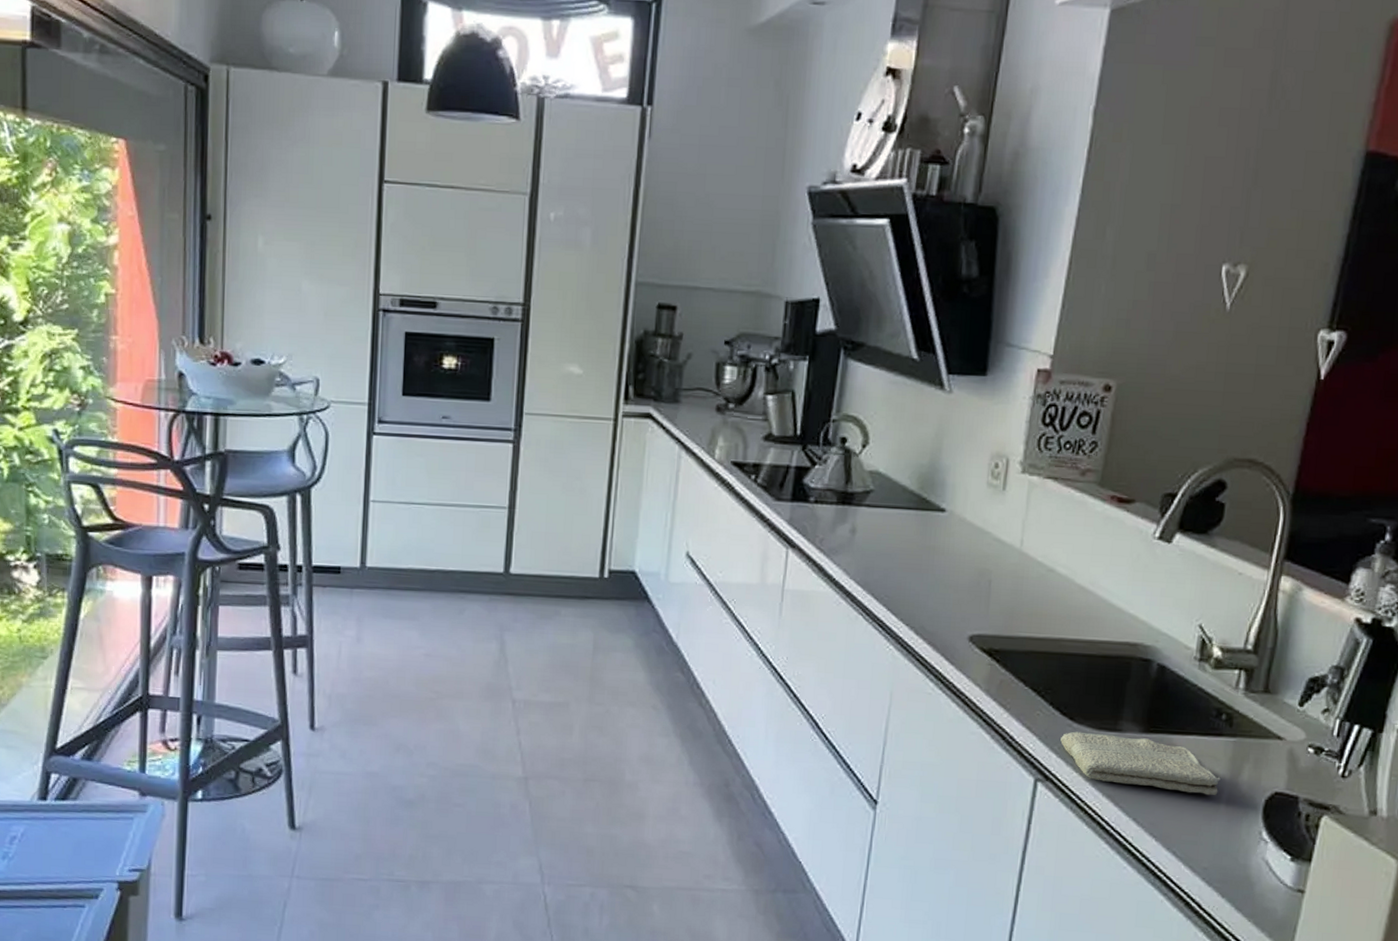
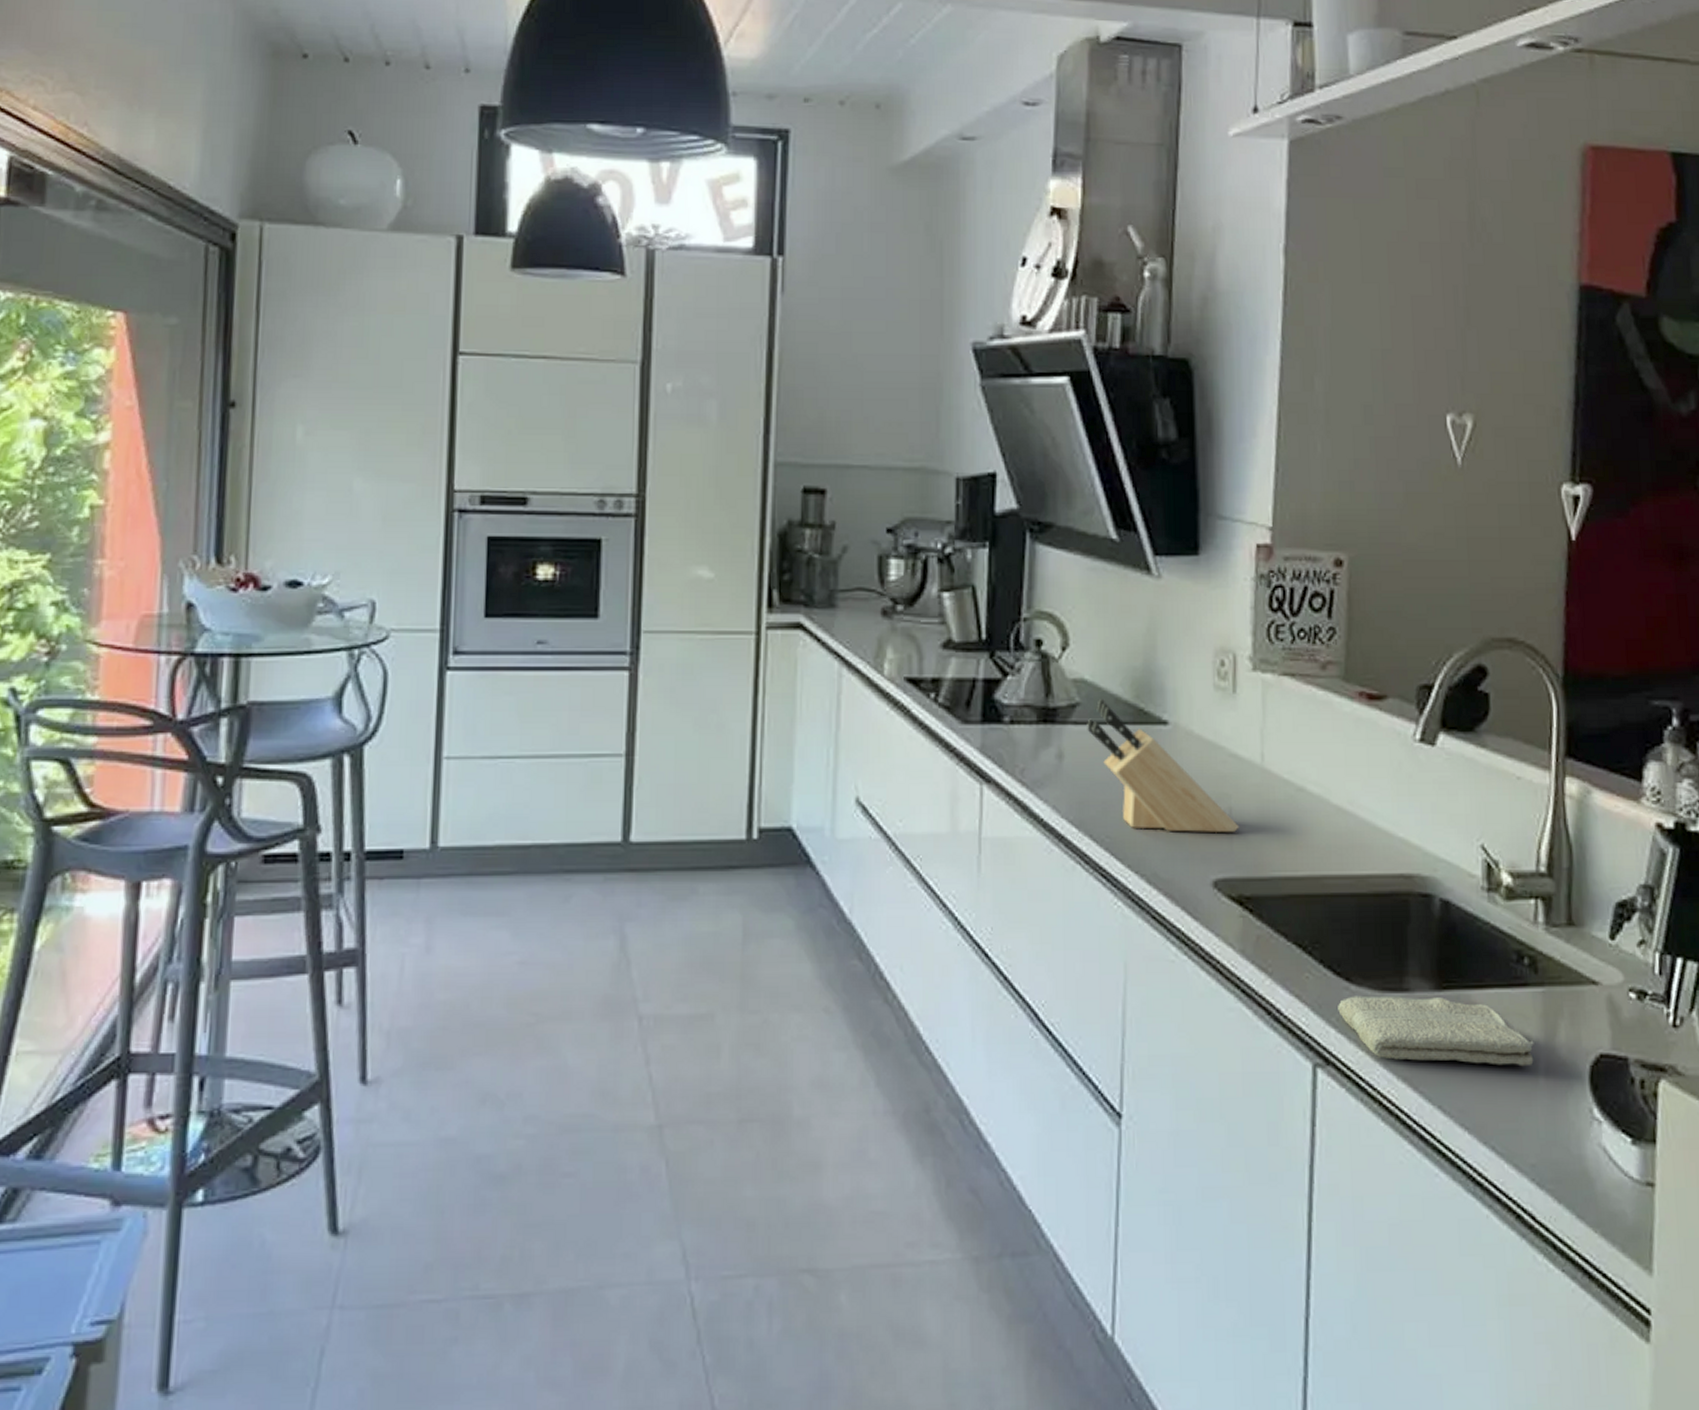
knife block: none [877,487,996,600] -> present [1087,698,1240,834]

